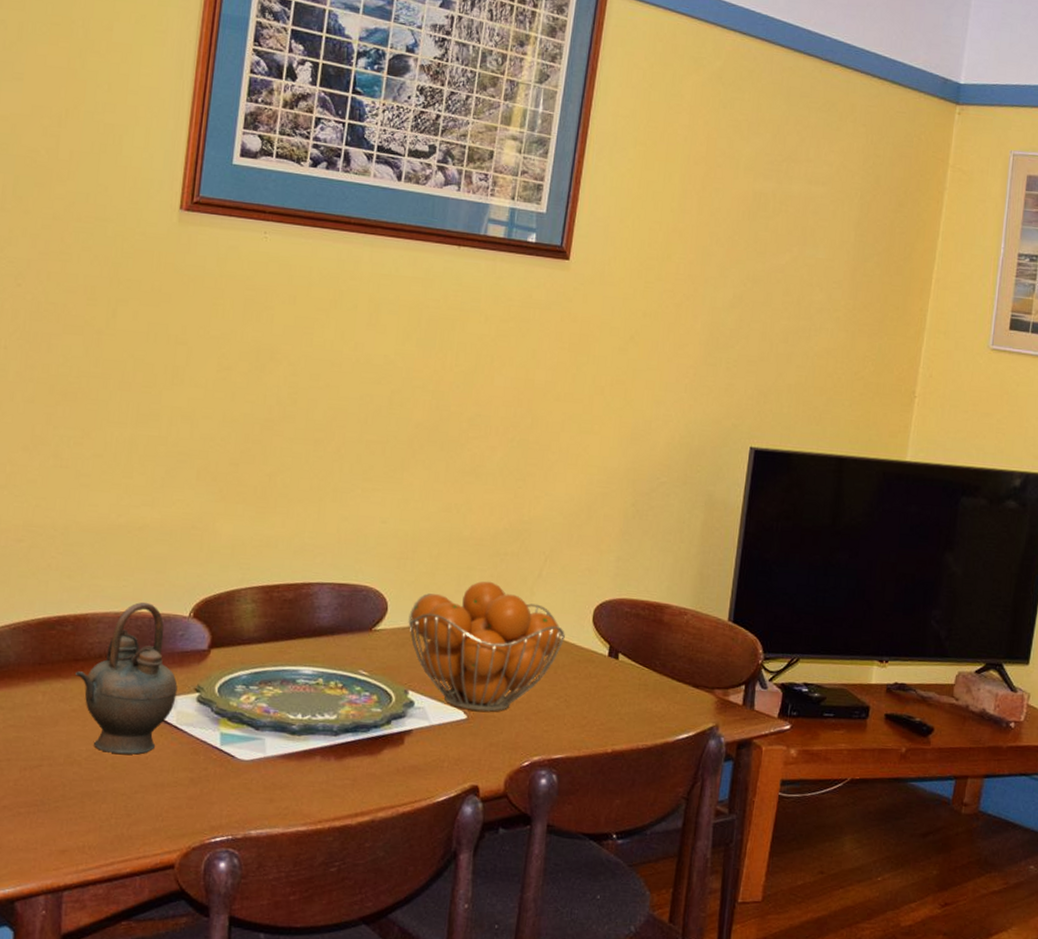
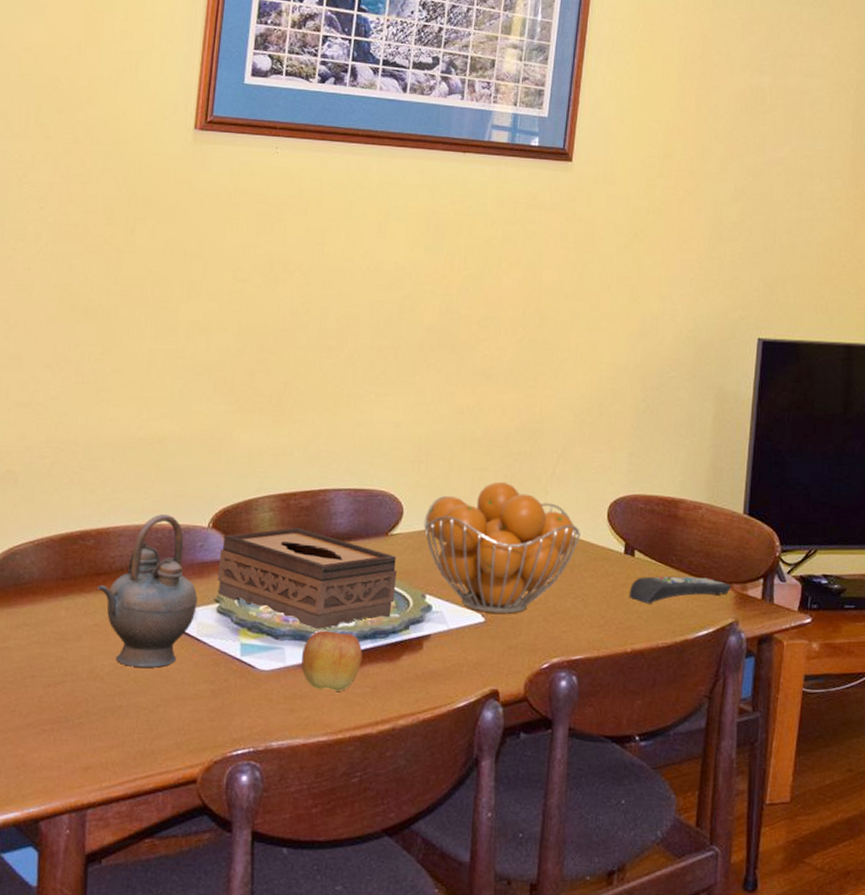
tissue box: none [197,620,380,722] -> present [217,528,397,630]
apple: none [281,722,344,783] -> present [301,630,363,691]
remote control: none [611,679,713,707] -> present [629,576,731,604]

